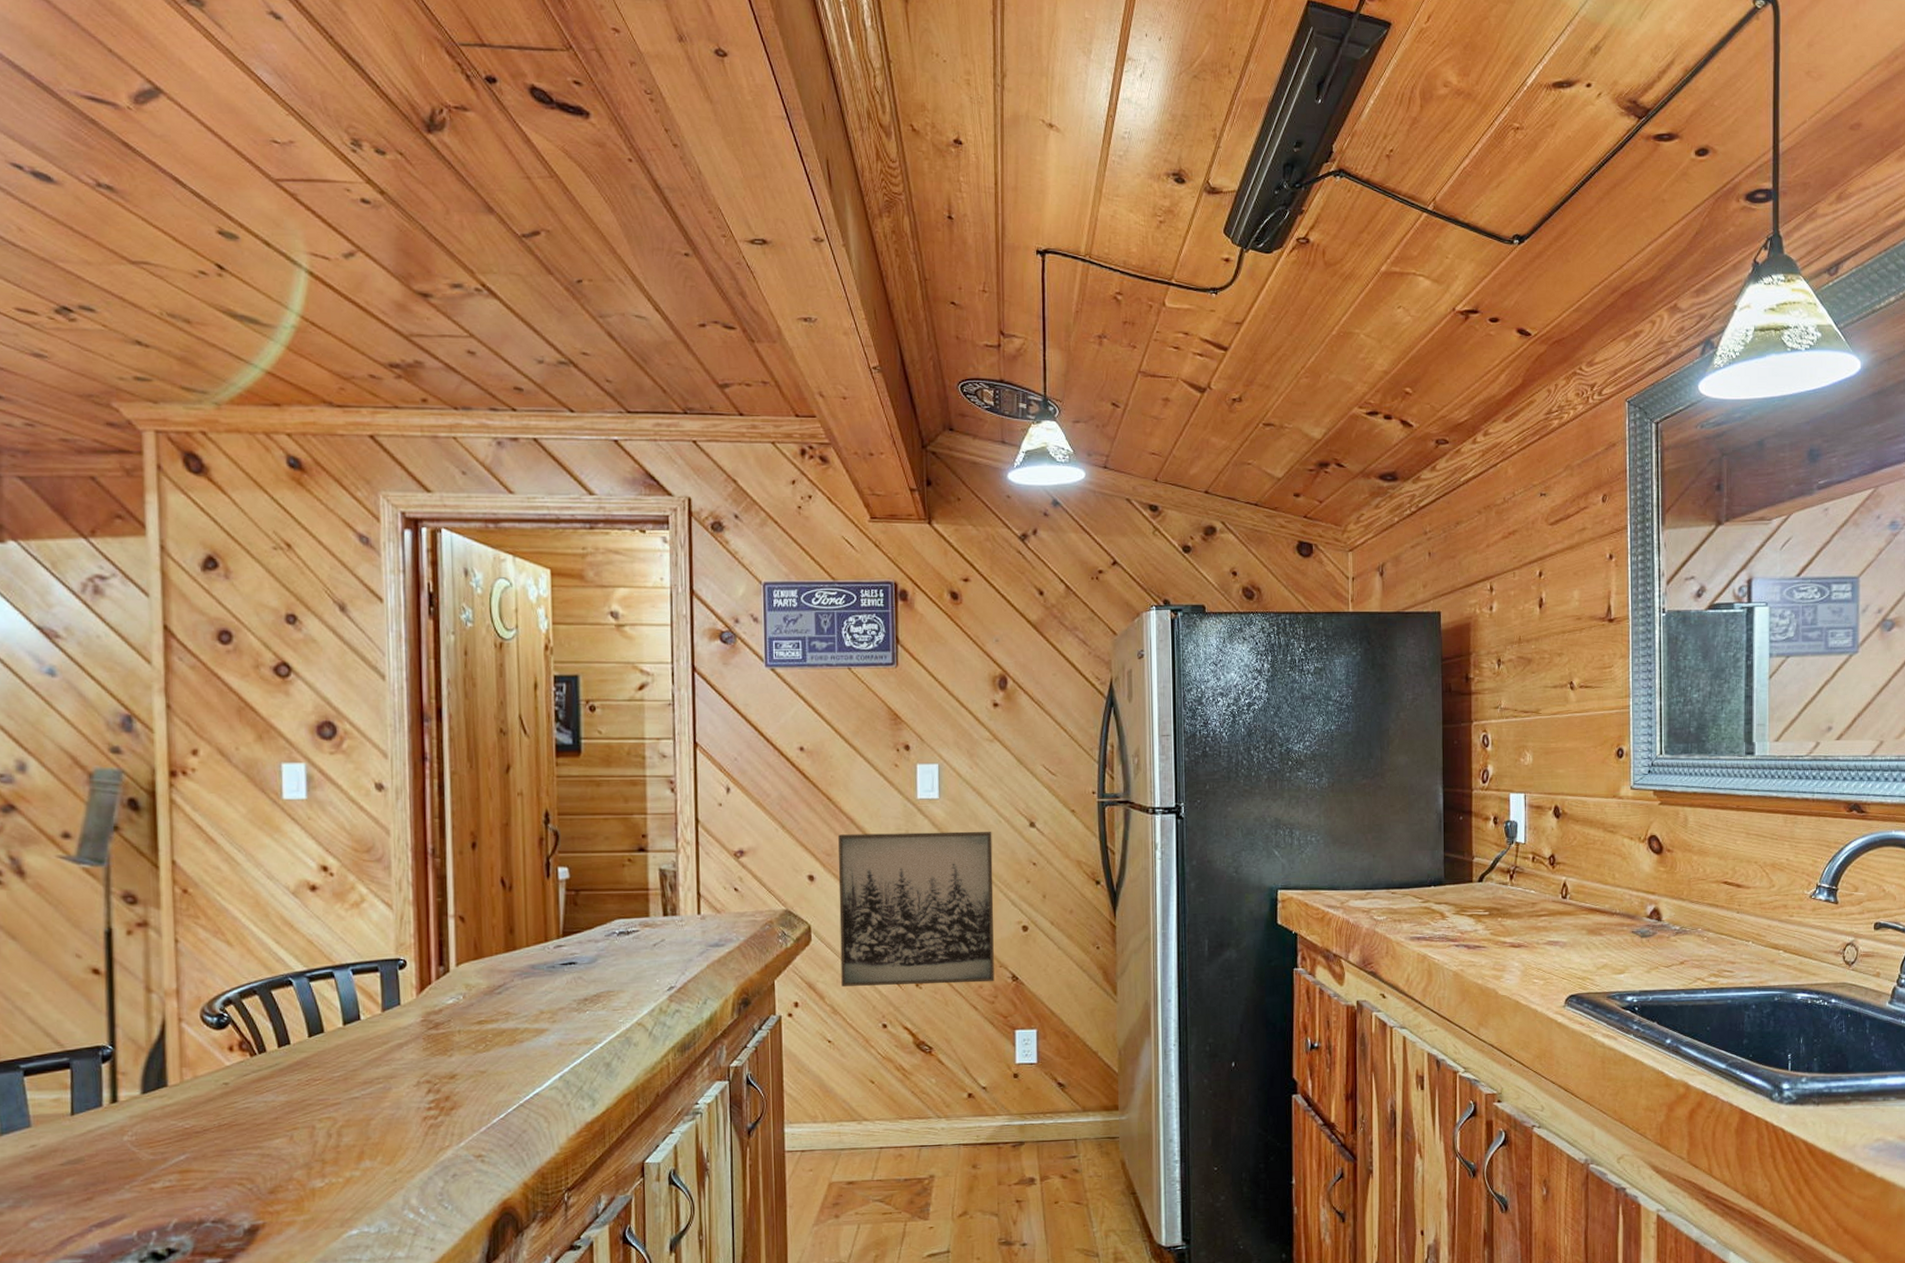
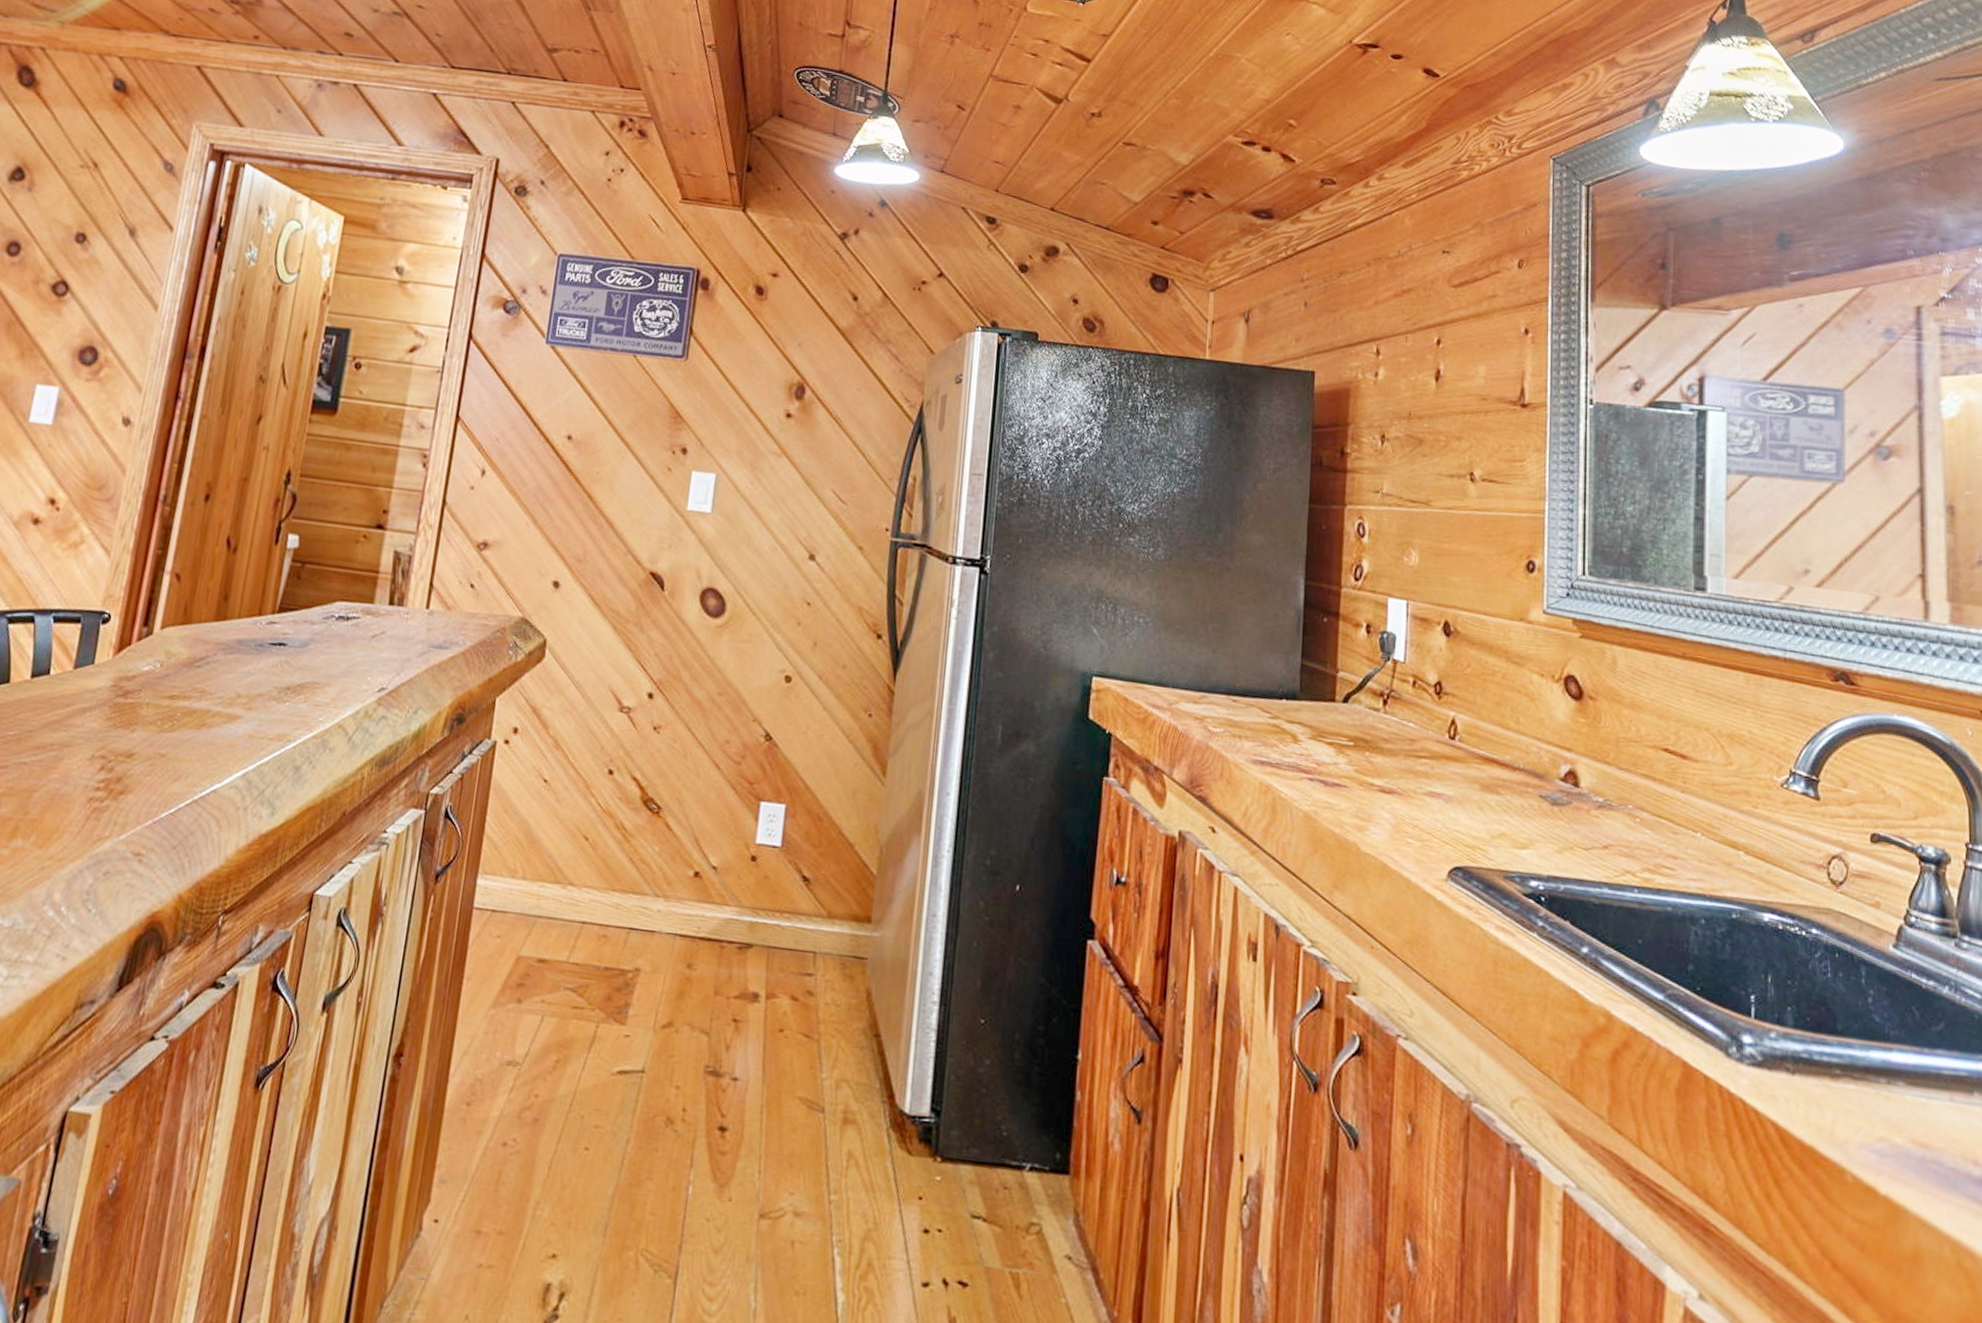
wall art: present [838,831,994,986] -> none [569,539,765,738]

